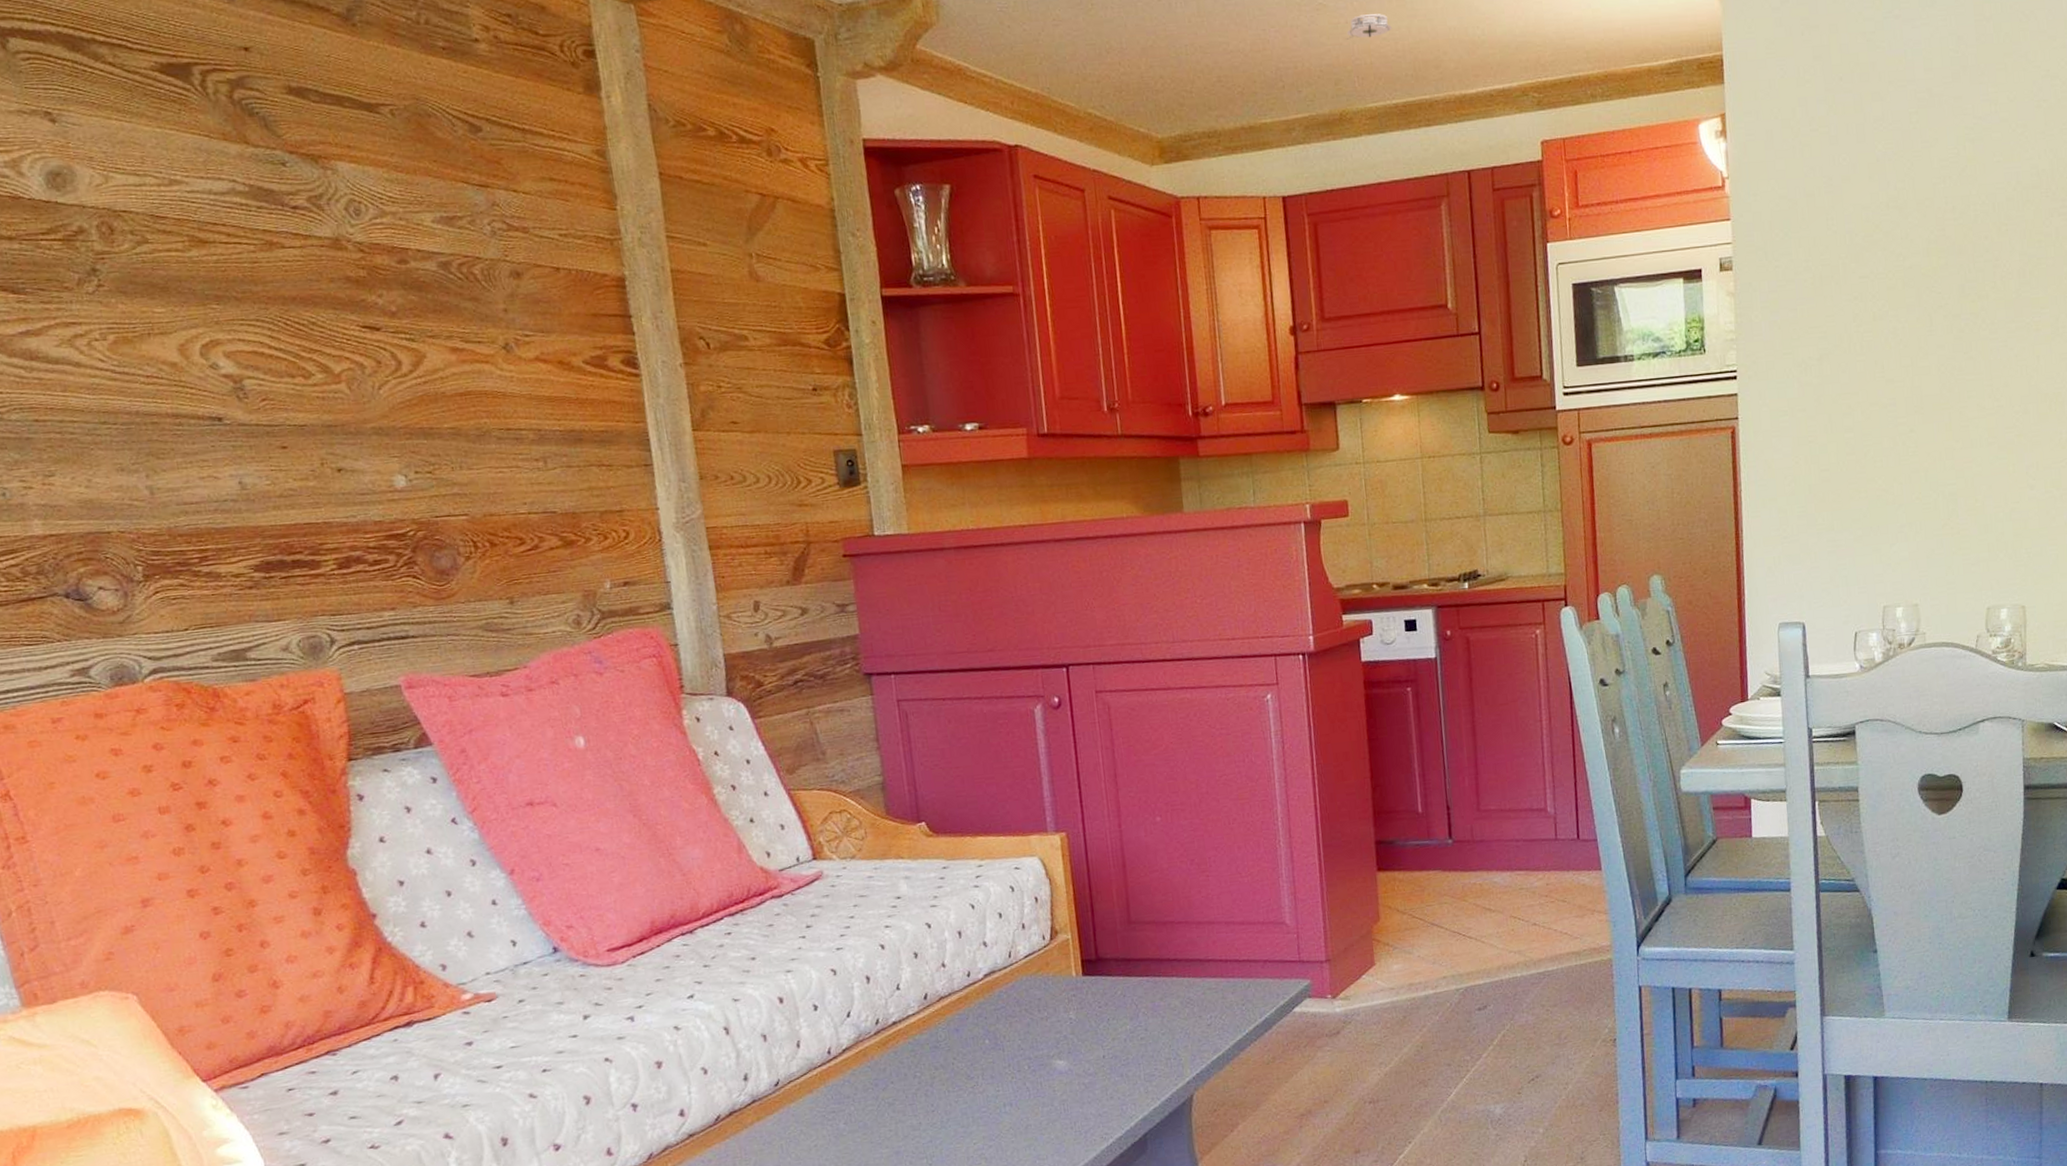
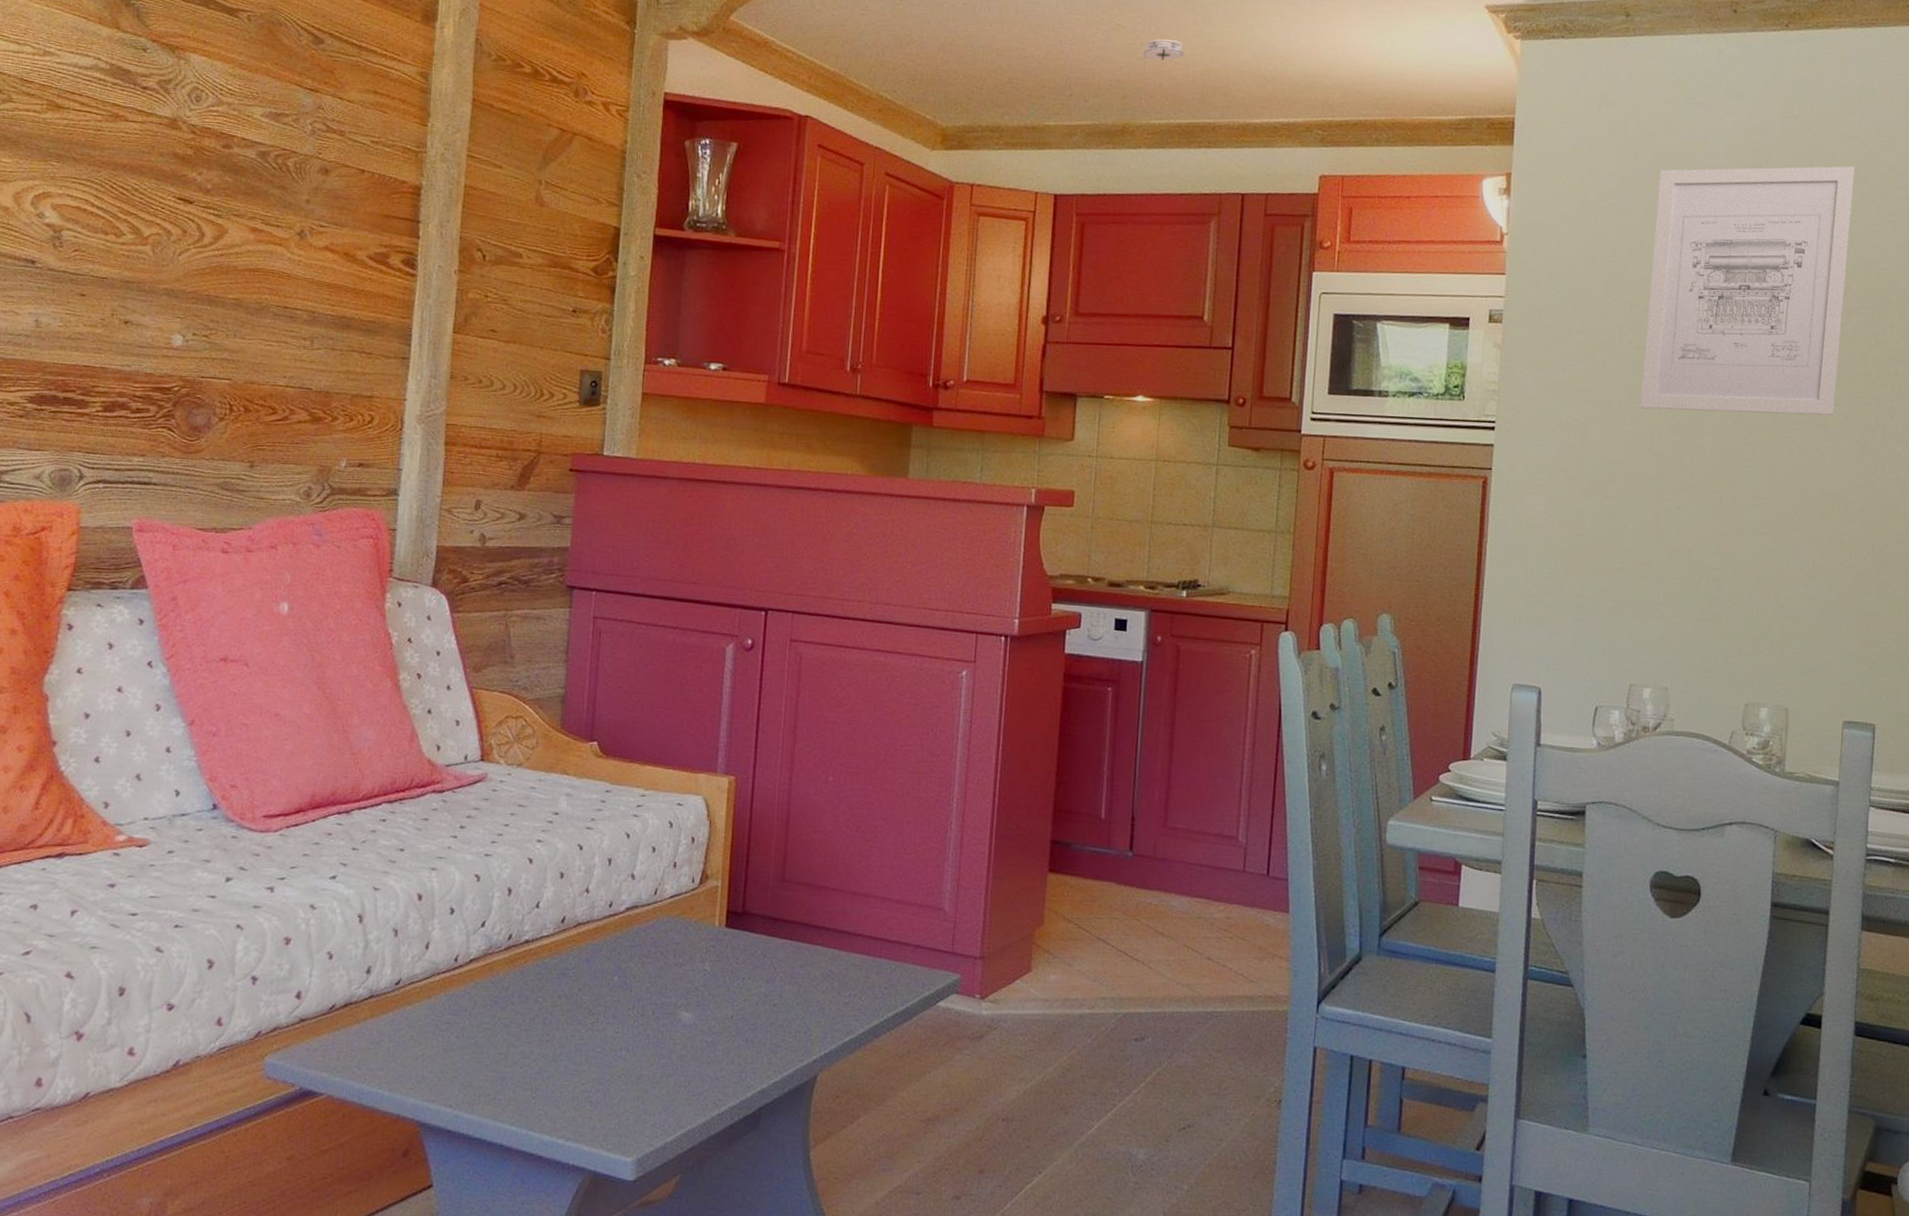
wall art: none [1865,63,2047,338] -> present [1640,166,1855,415]

